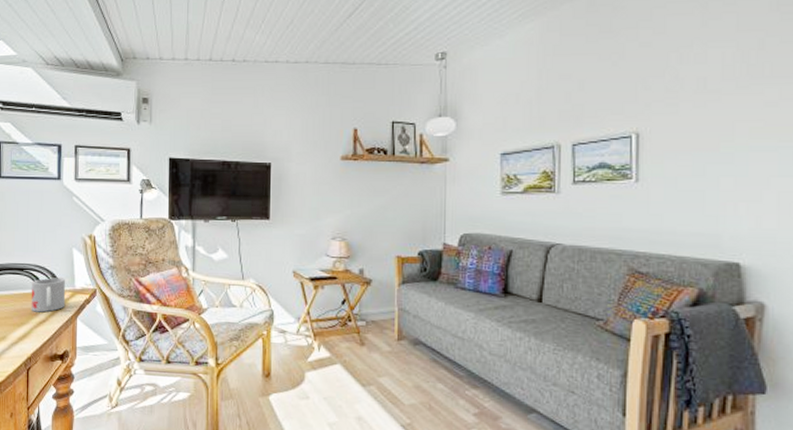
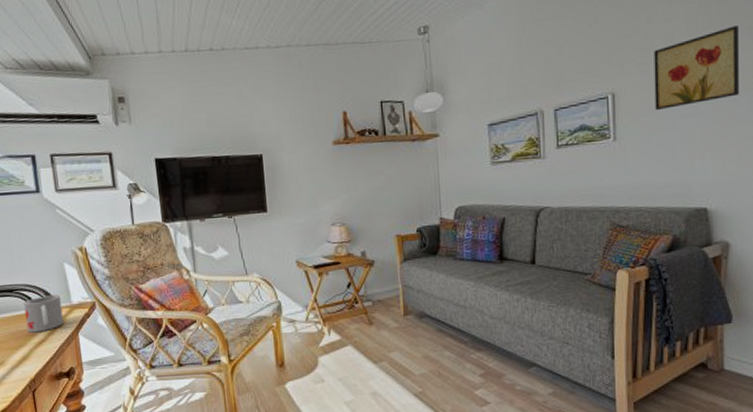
wall art: none [683,74,781,155] -> present [654,26,739,111]

